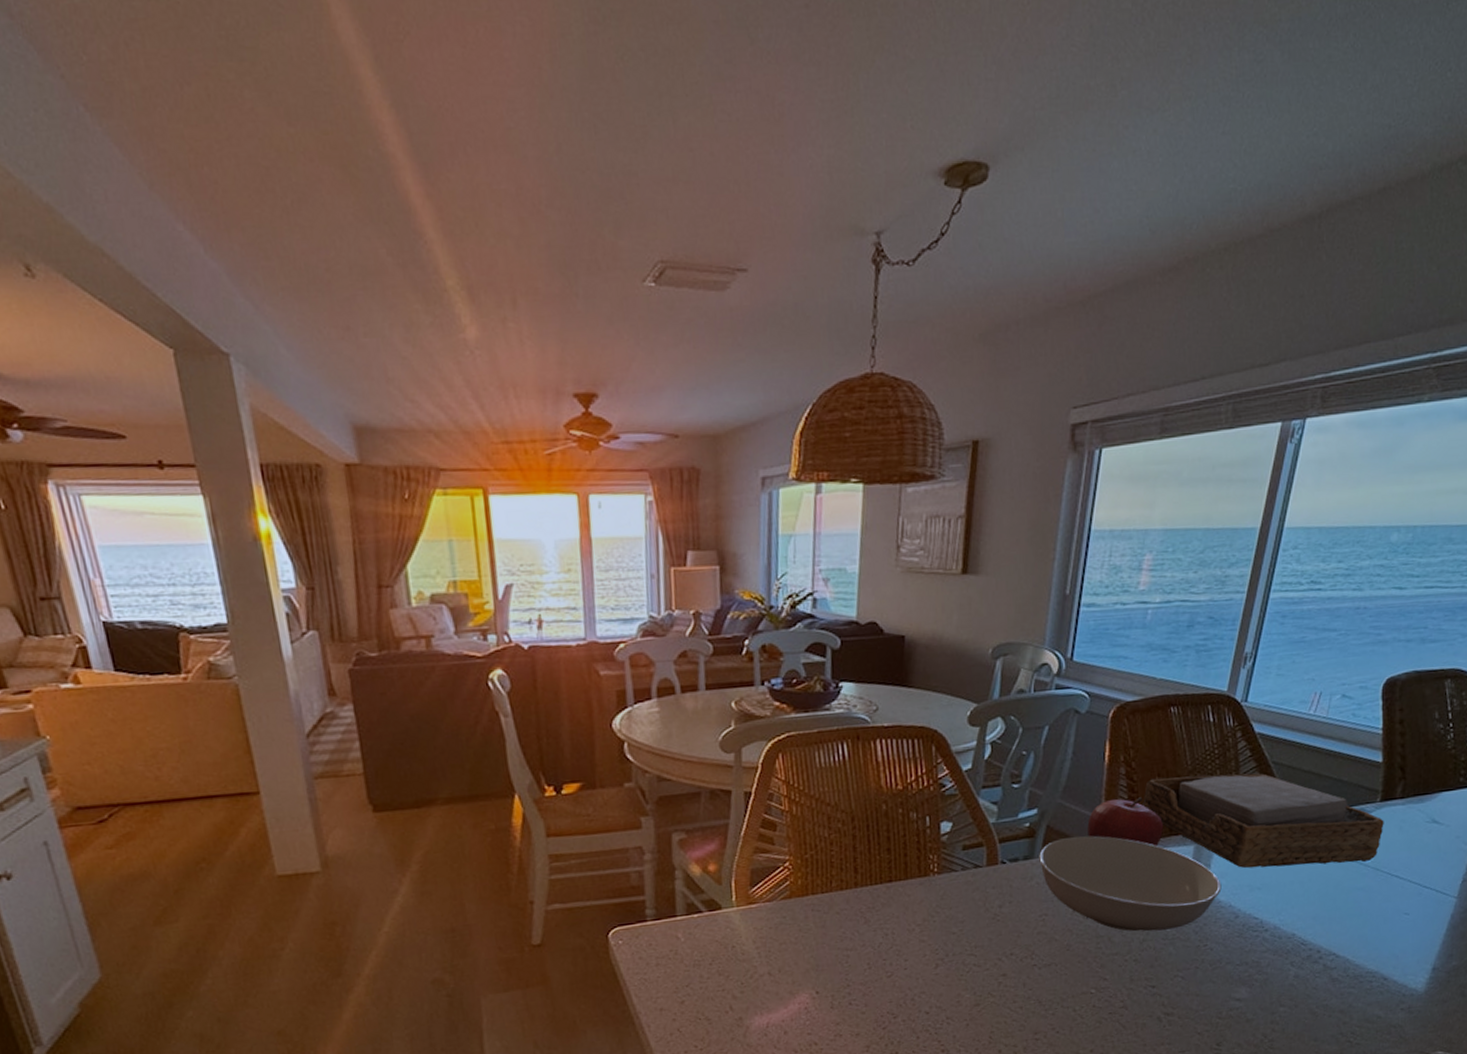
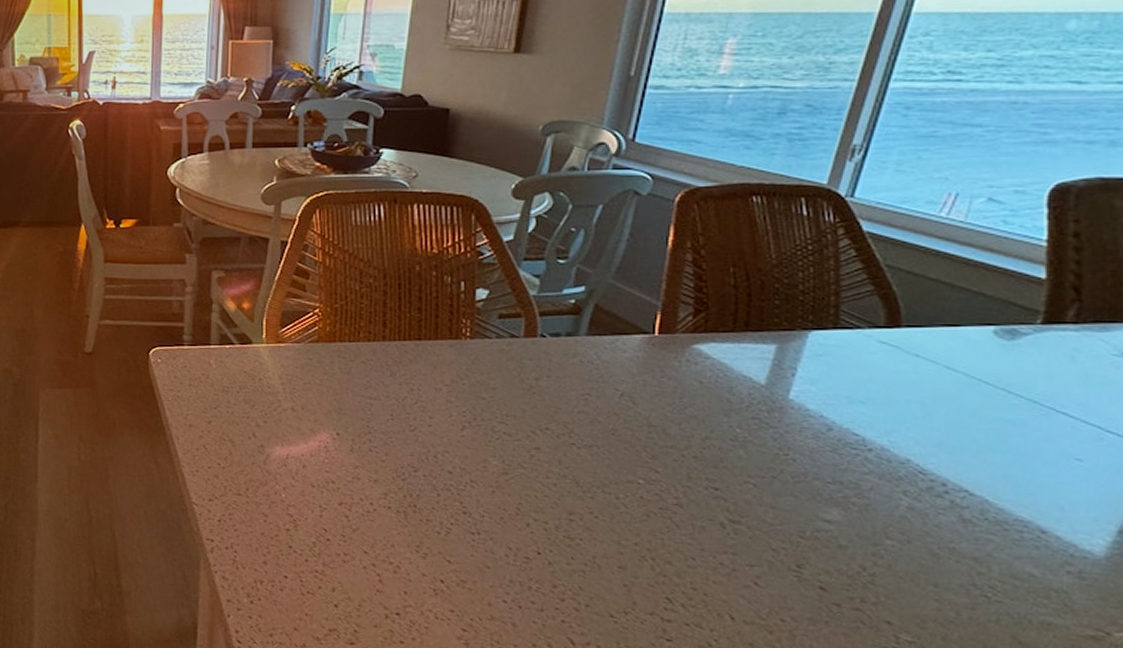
bowl: present [1039,835,1222,932] -> none [584,320,811,431]
fruit: present [1087,797,1163,846] -> none [643,286,737,340]
napkin holder: present [1143,773,1384,869] -> none [712,269,1047,390]

